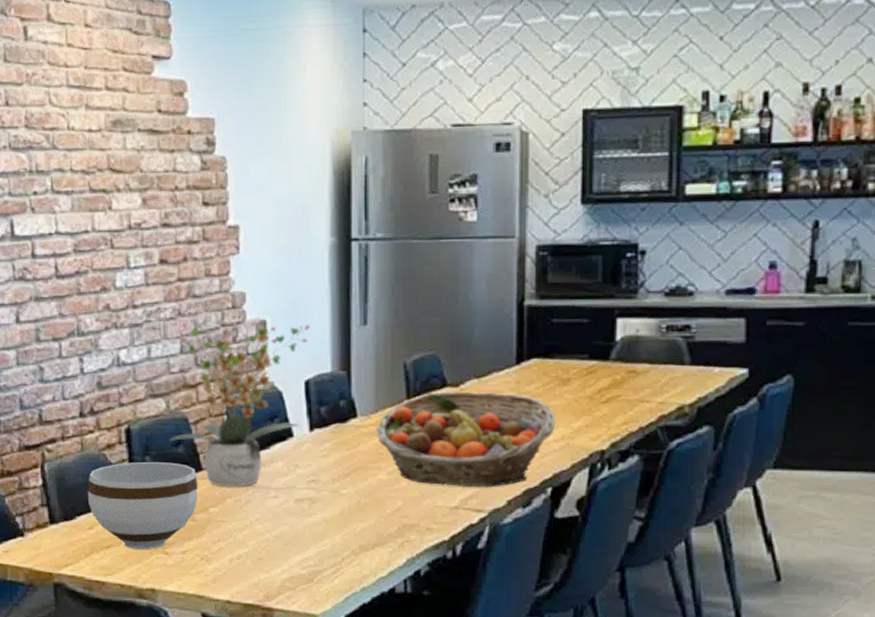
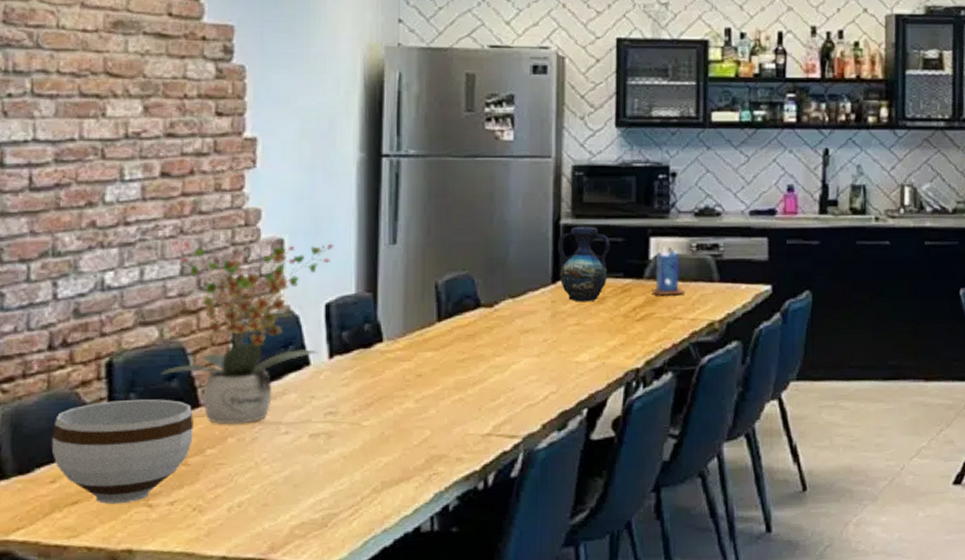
fruit basket: present [375,392,556,488] -> none [403,312,591,413]
vase: none [522,307,575,383] -> present [558,226,610,302]
candle: none [616,328,654,377] -> present [650,247,686,295]

